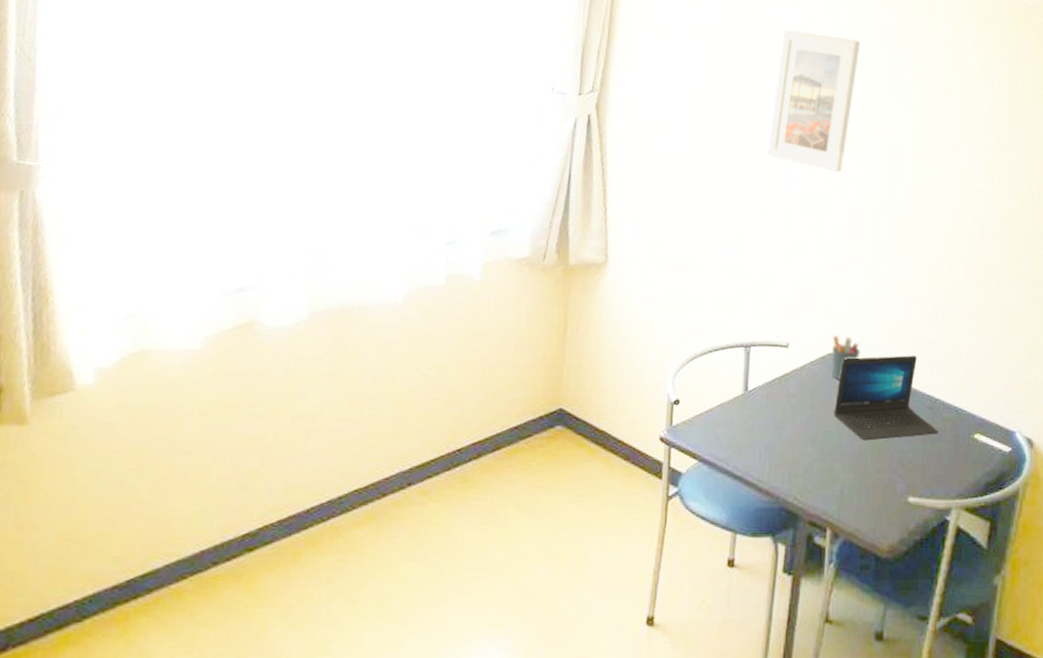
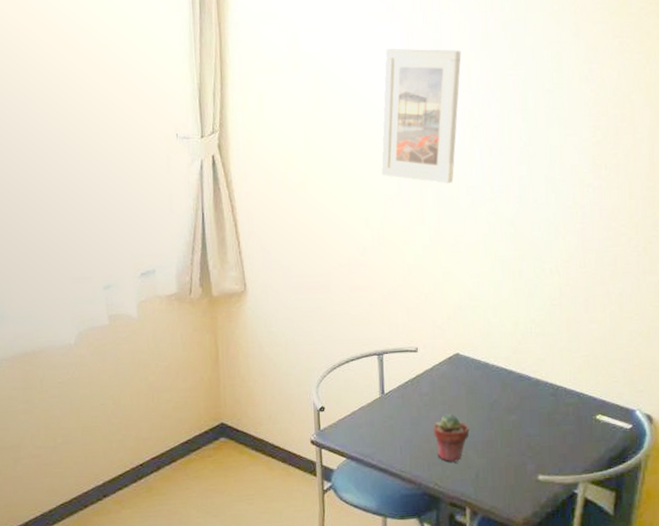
potted succulent: none [798,419,838,475] -> present [434,413,470,462]
pen holder: present [832,336,861,380] -> none [458,337,485,377]
laptop: present [833,355,938,441] -> none [464,349,562,429]

